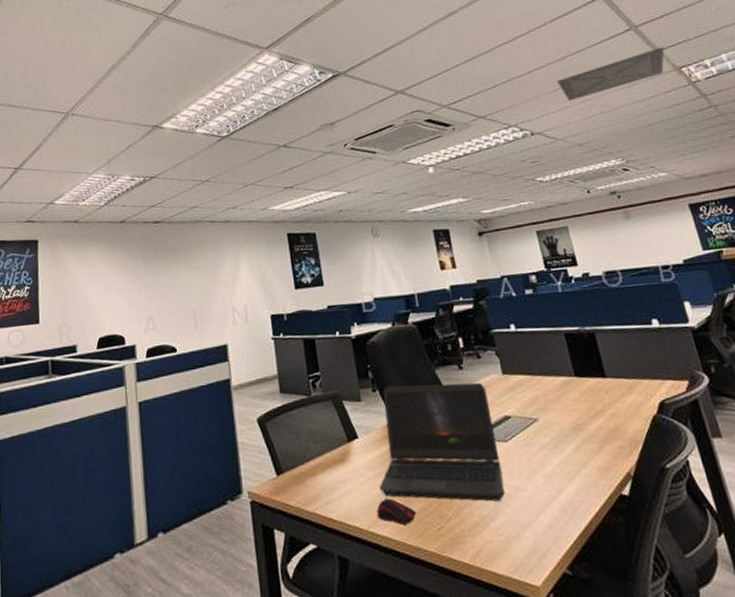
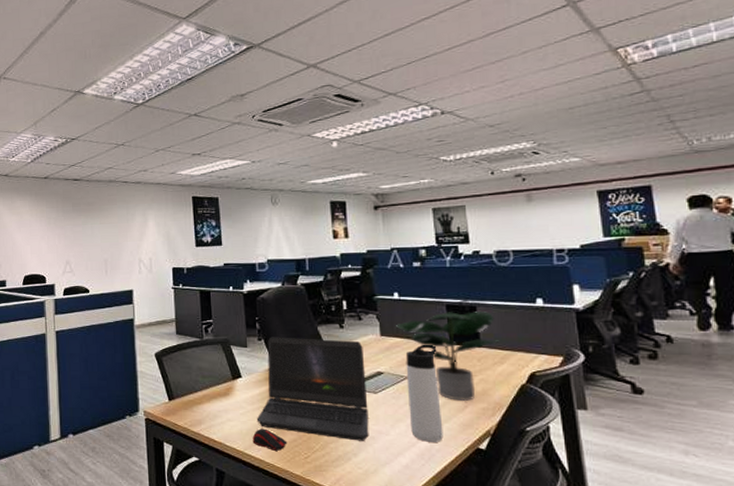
potted plant: none [517,337,623,441] -> present [396,310,498,401]
thermos bottle: none [531,380,584,494] -> present [405,345,443,442]
ceiling vent: present [557,47,665,101] -> none [477,25,602,81]

